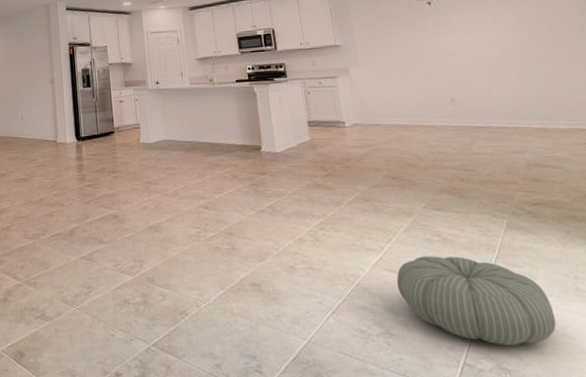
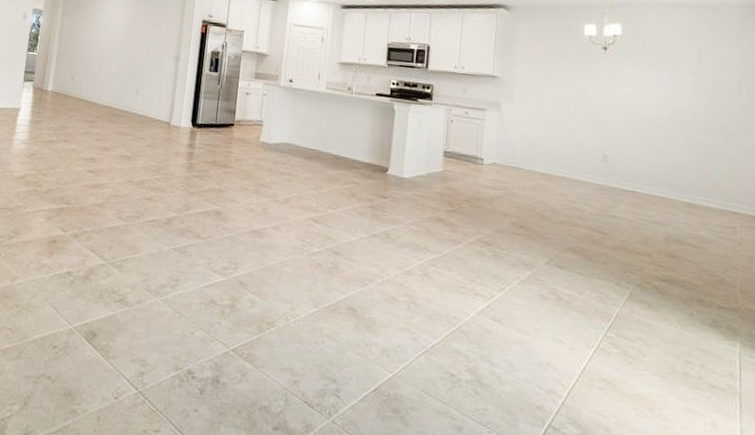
pouf: present [396,256,557,345] -> none [498,311,655,419]

